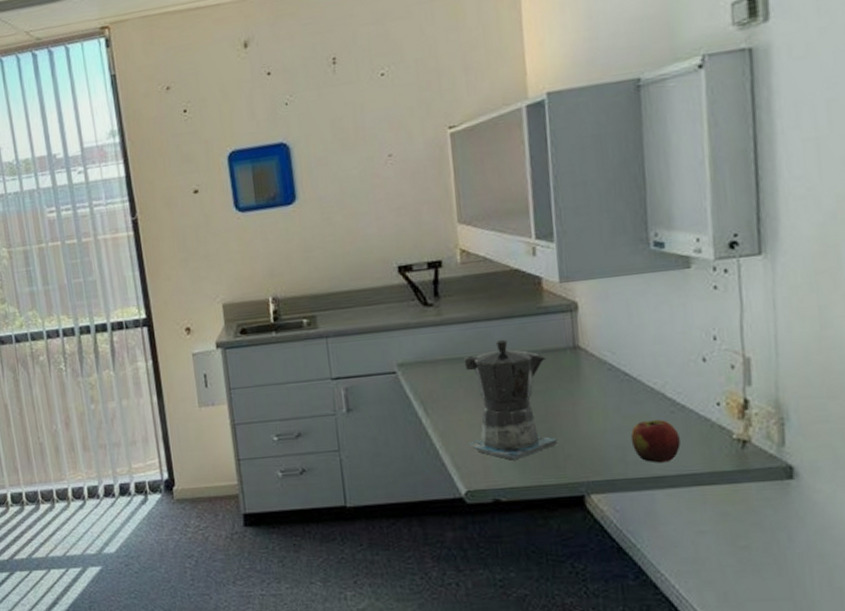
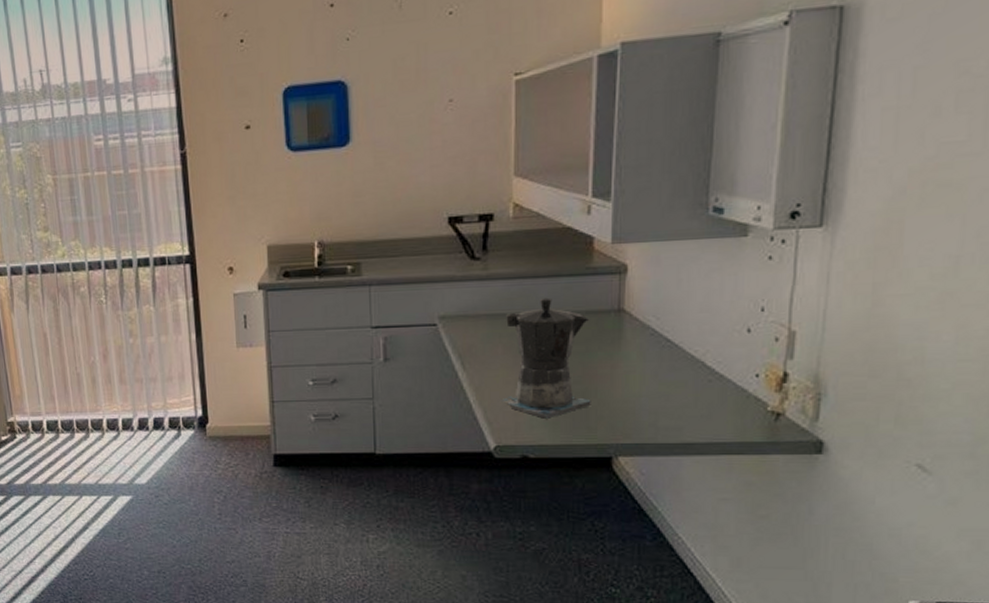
apple: present [630,419,681,463] -> none [665,386,714,430]

